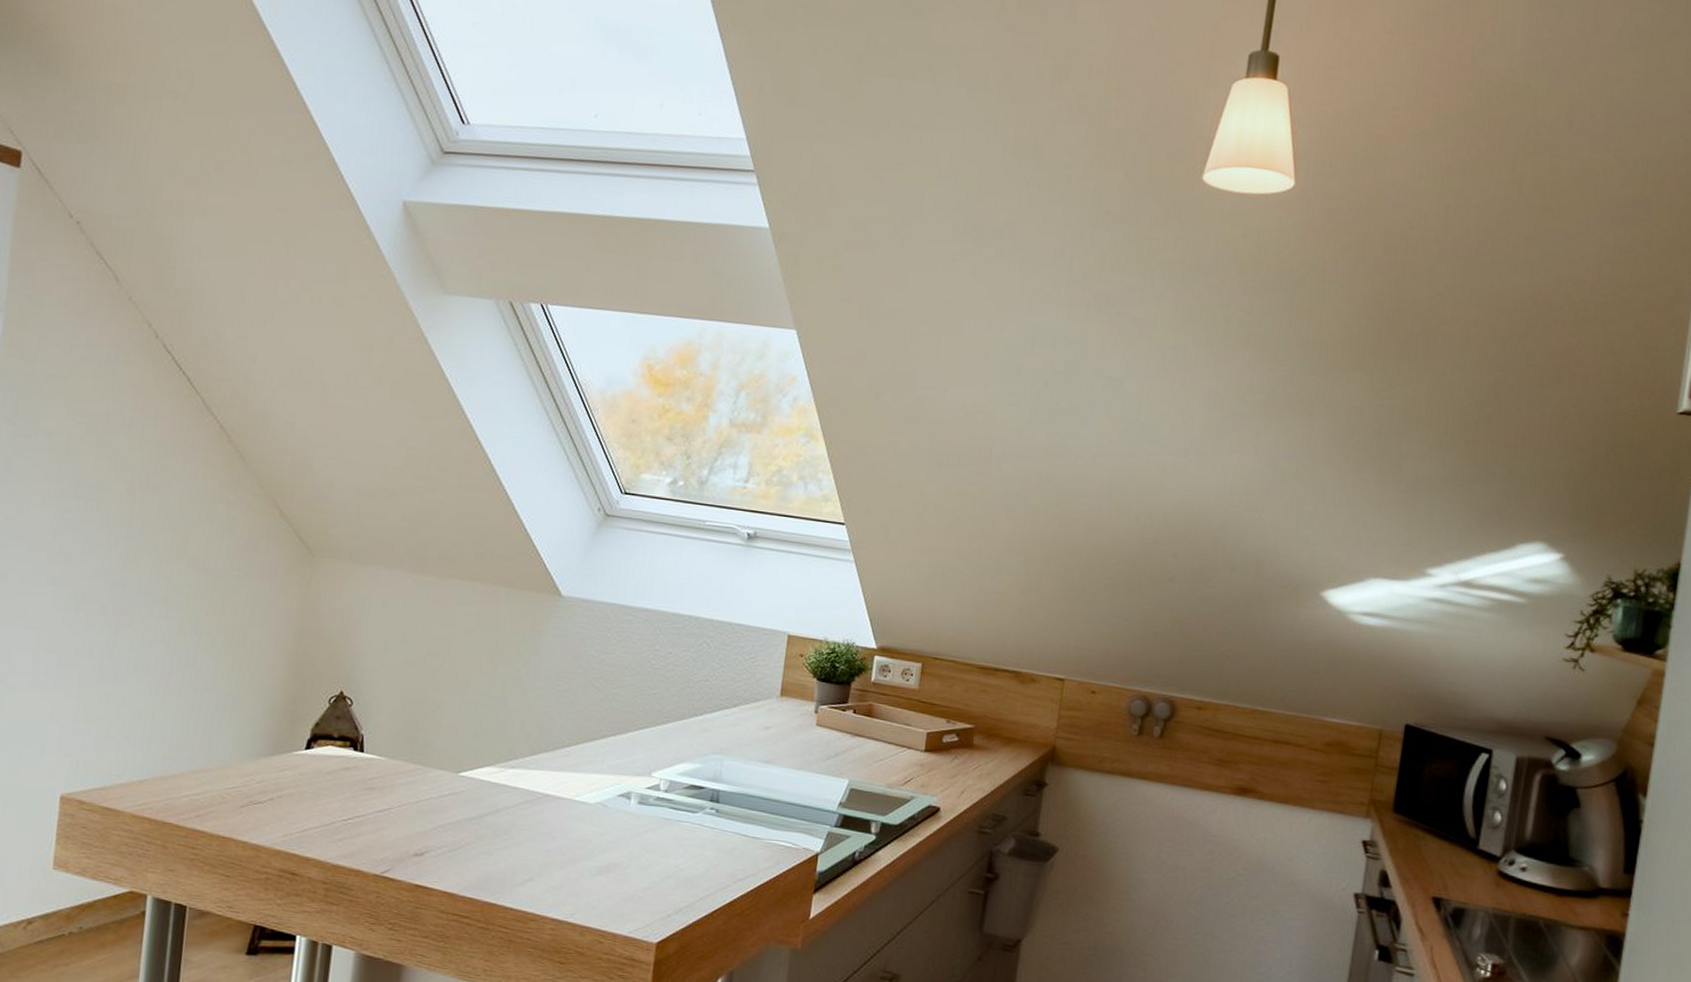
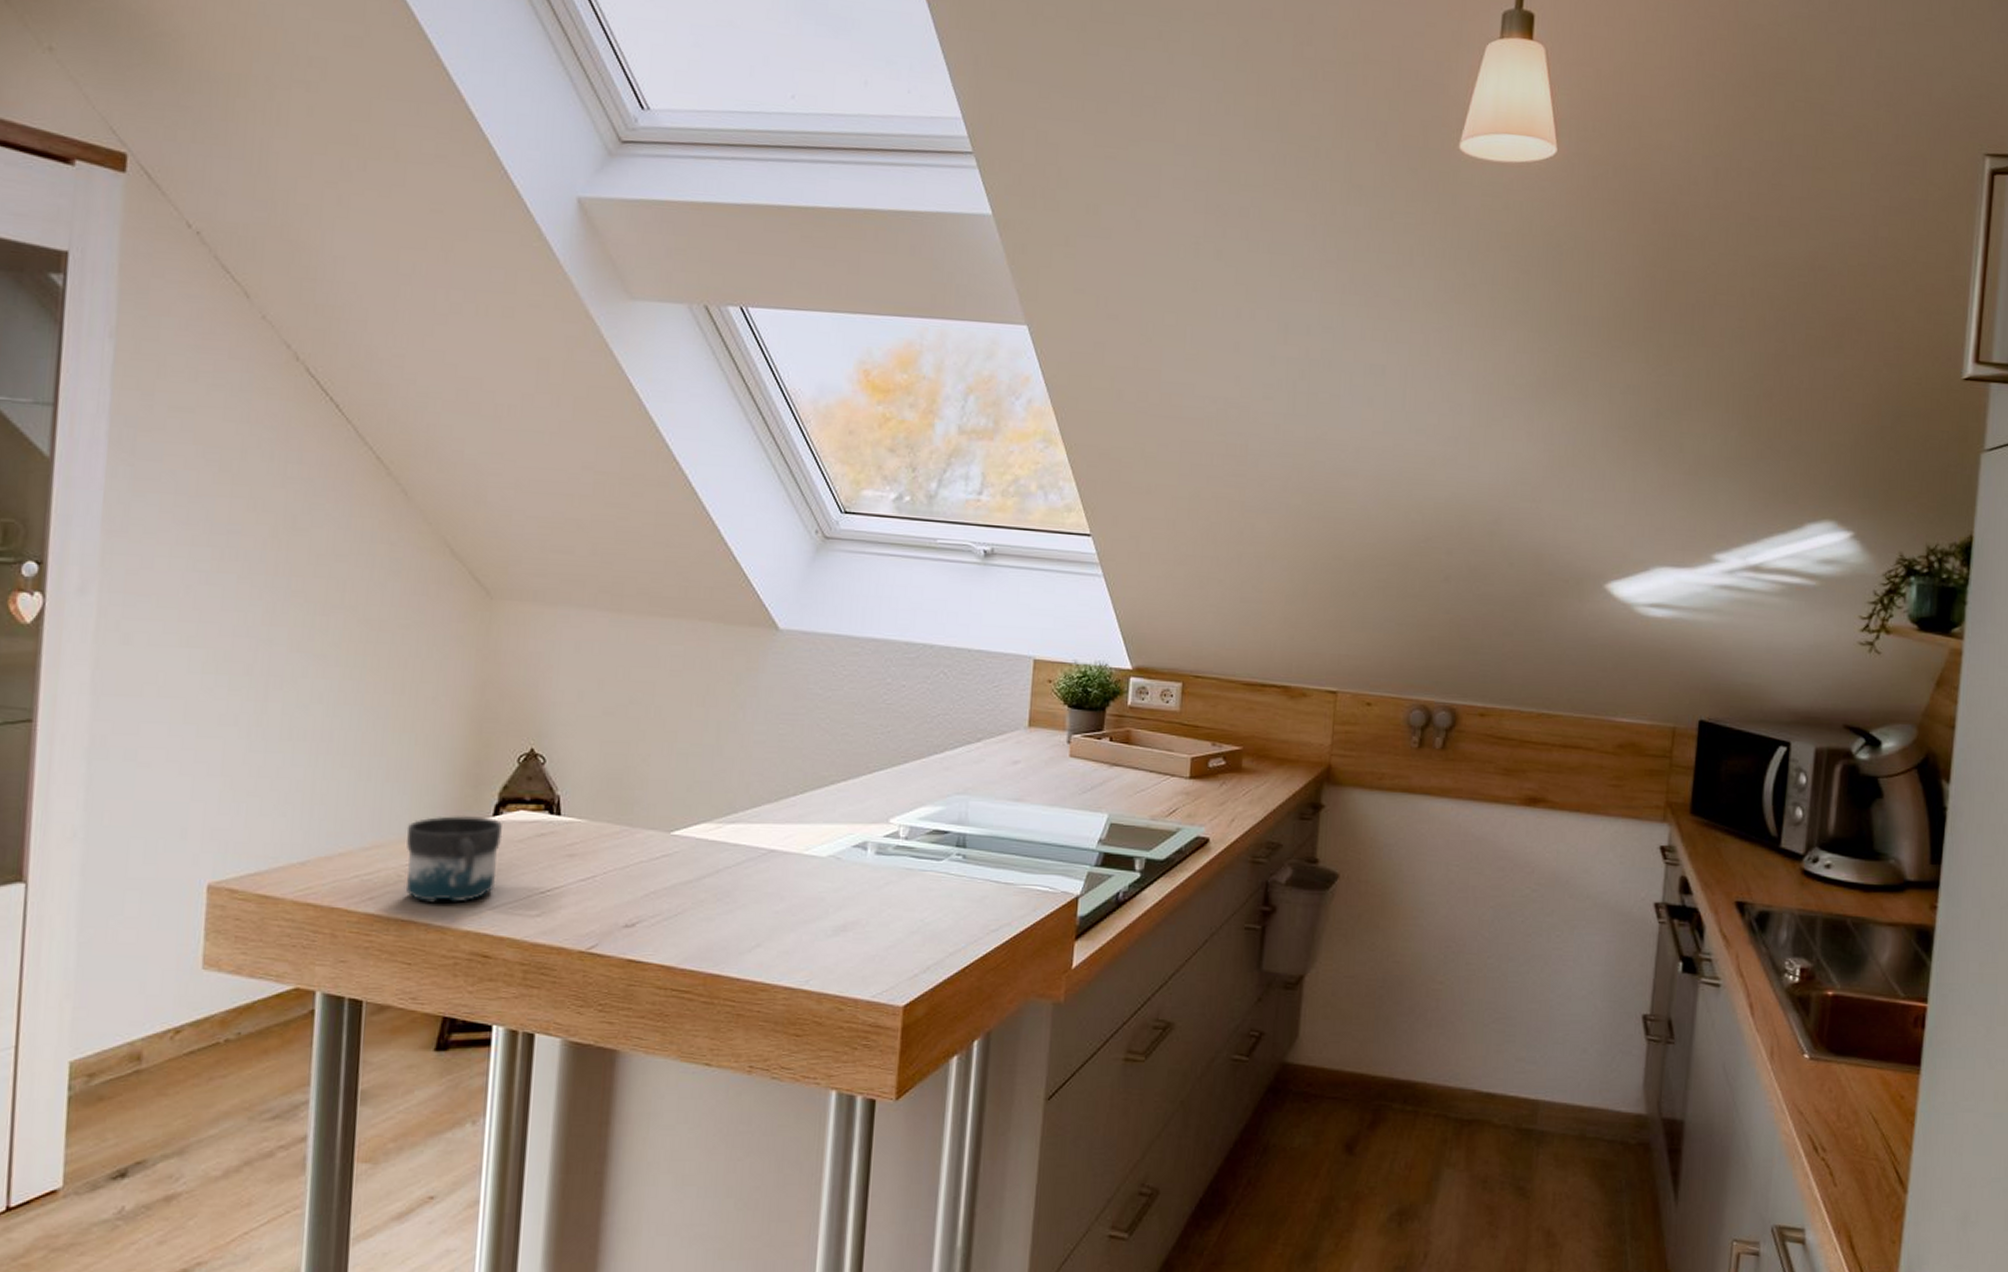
mug: none [228,747,313,824] -> present [406,816,503,902]

